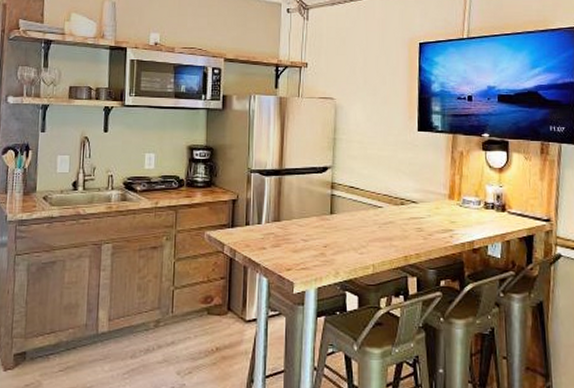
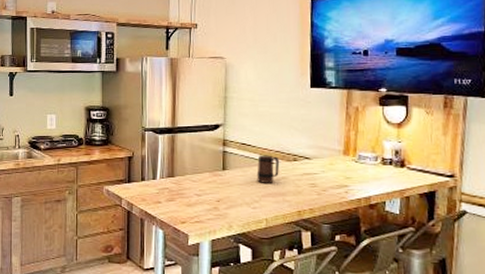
mug: none [364,198,387,228] -> present [257,155,280,183]

